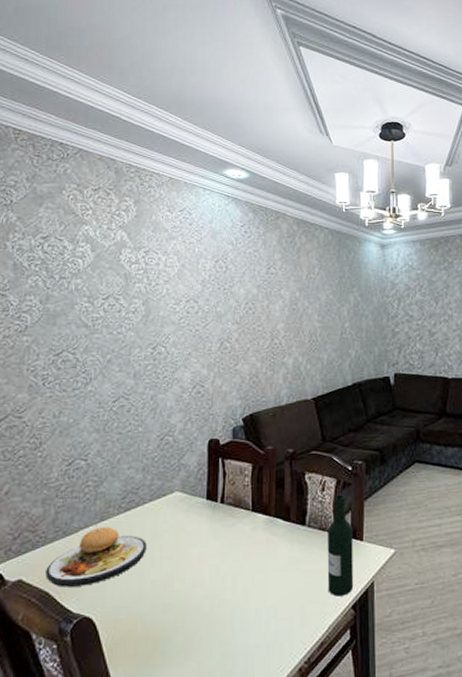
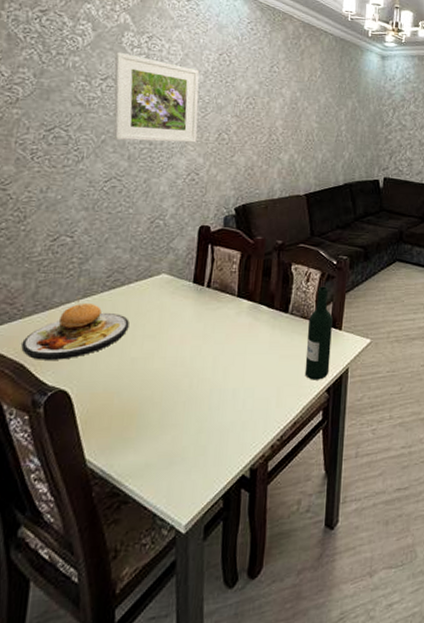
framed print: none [114,270,200,358] -> present [113,51,200,143]

